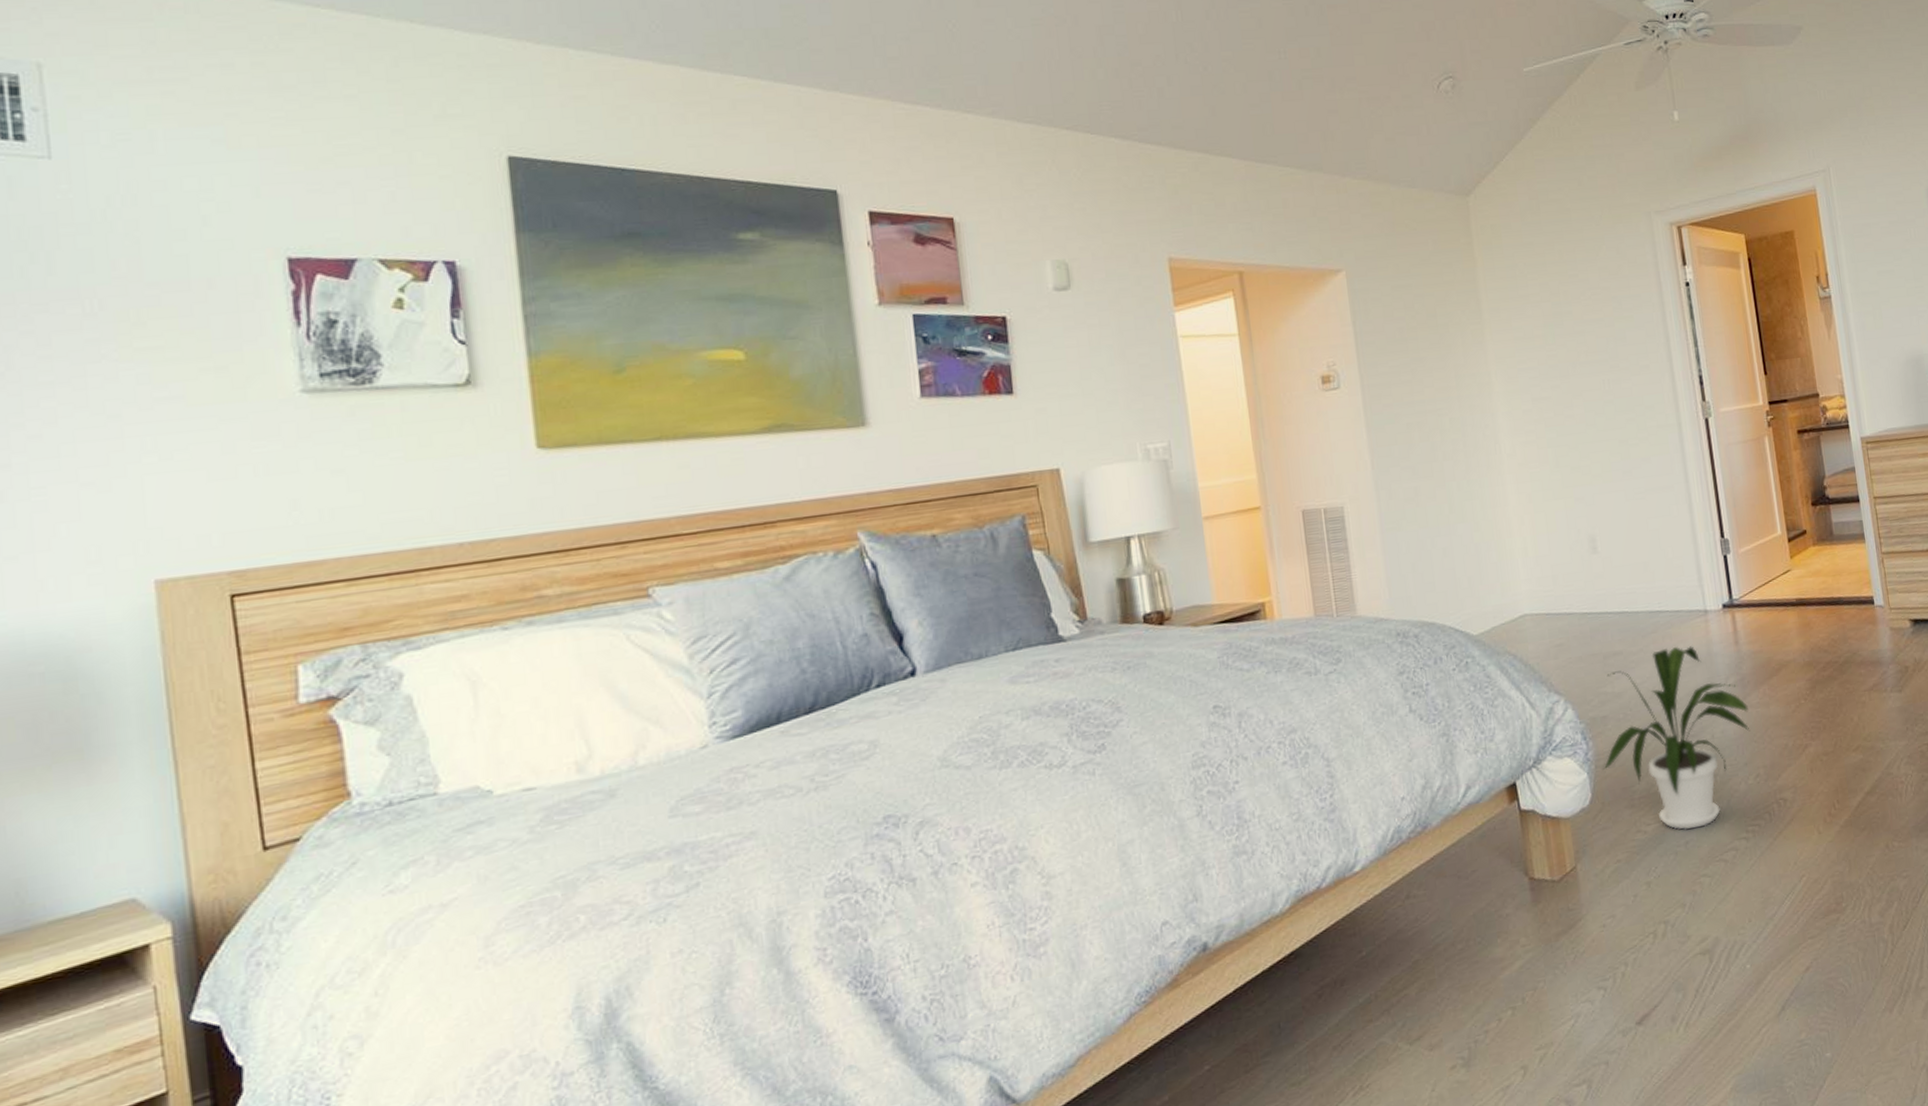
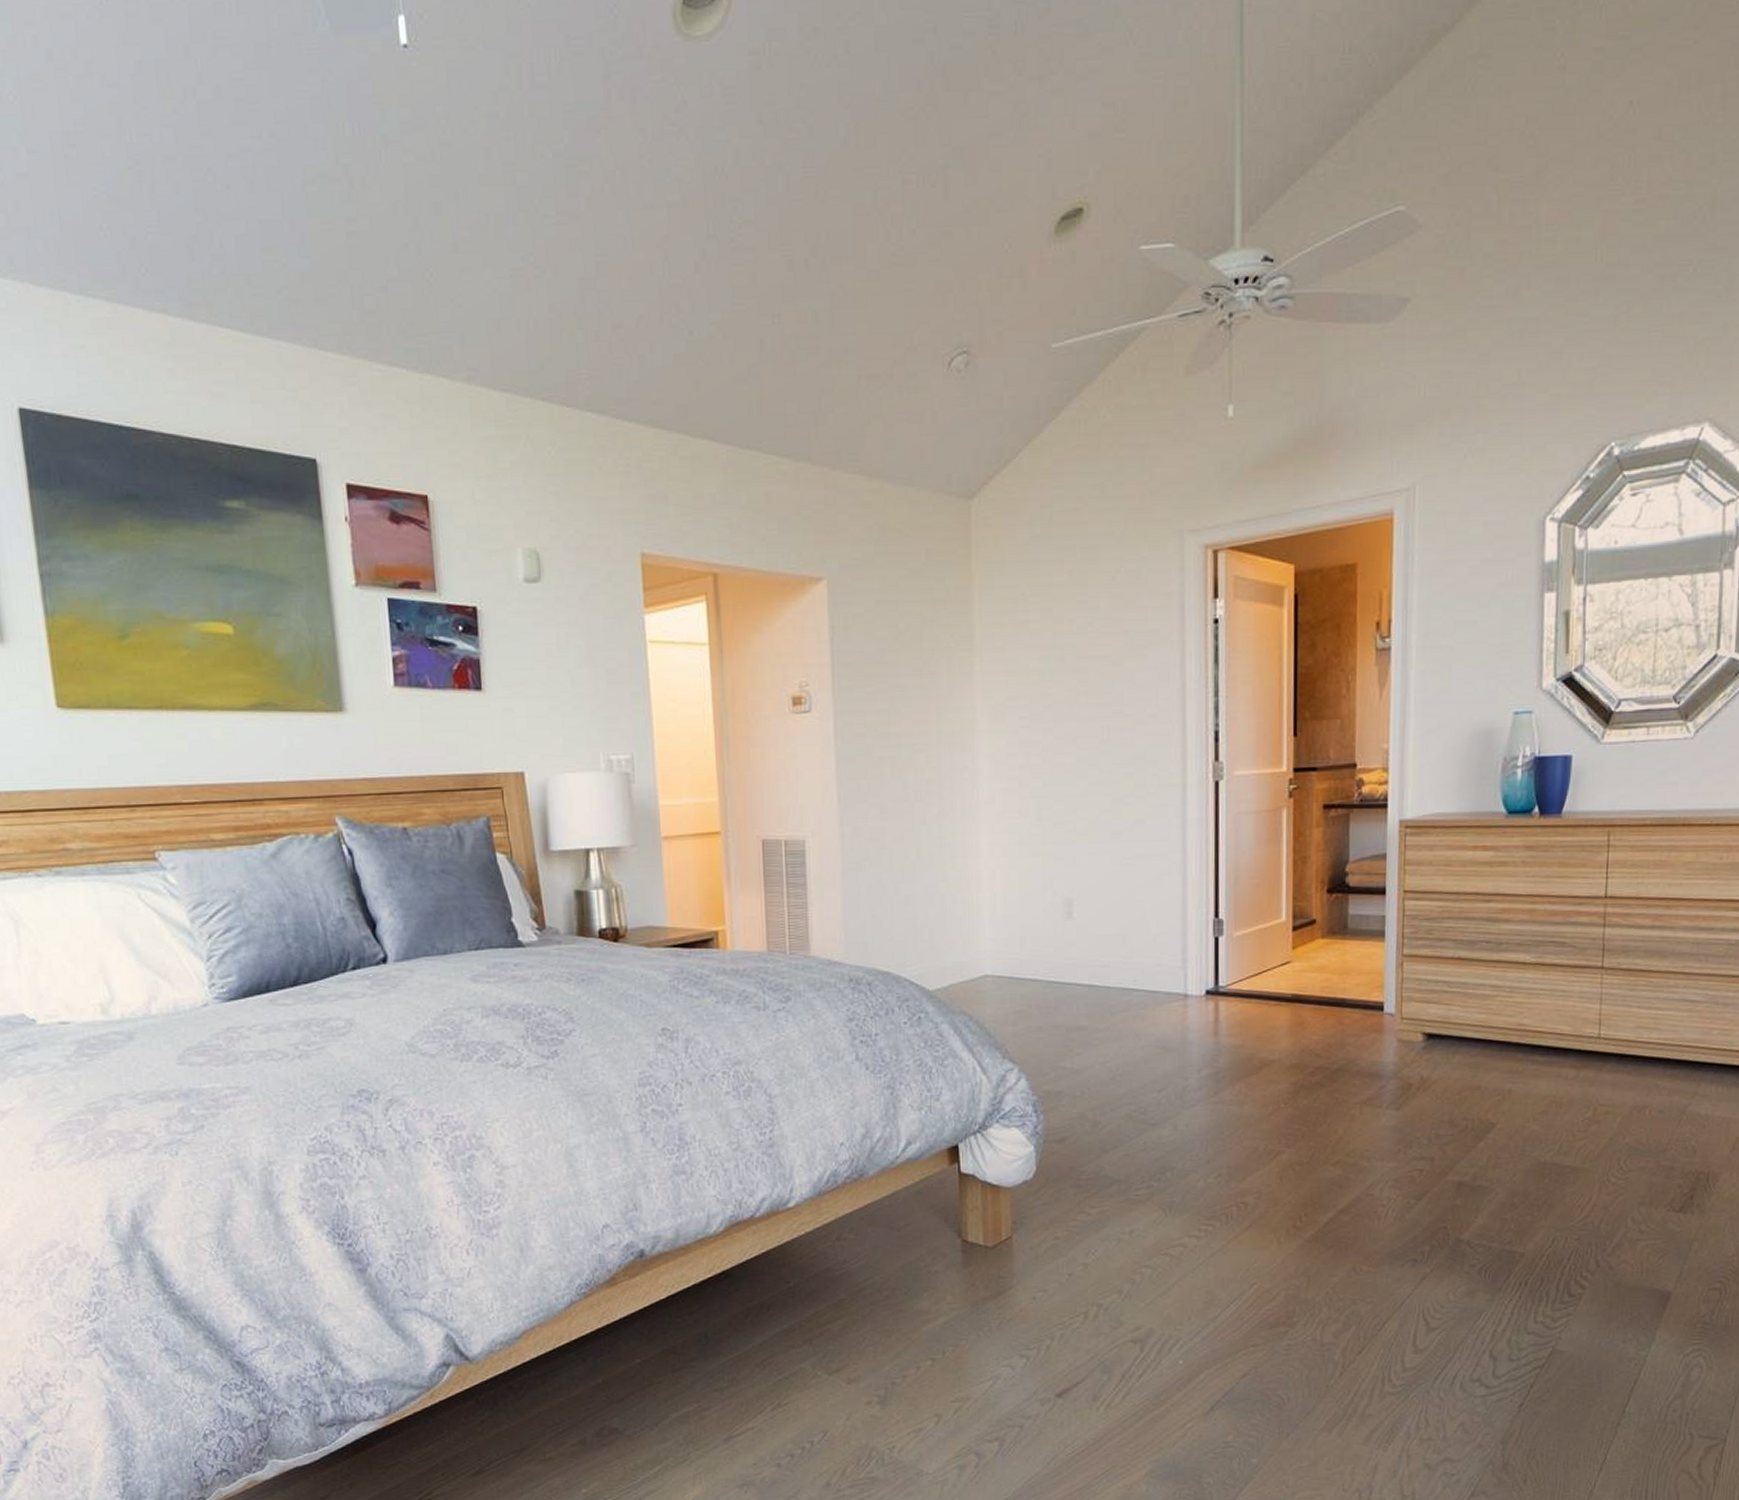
house plant: present [1602,646,1751,830] -> none [1050,1030,1219,1219]

